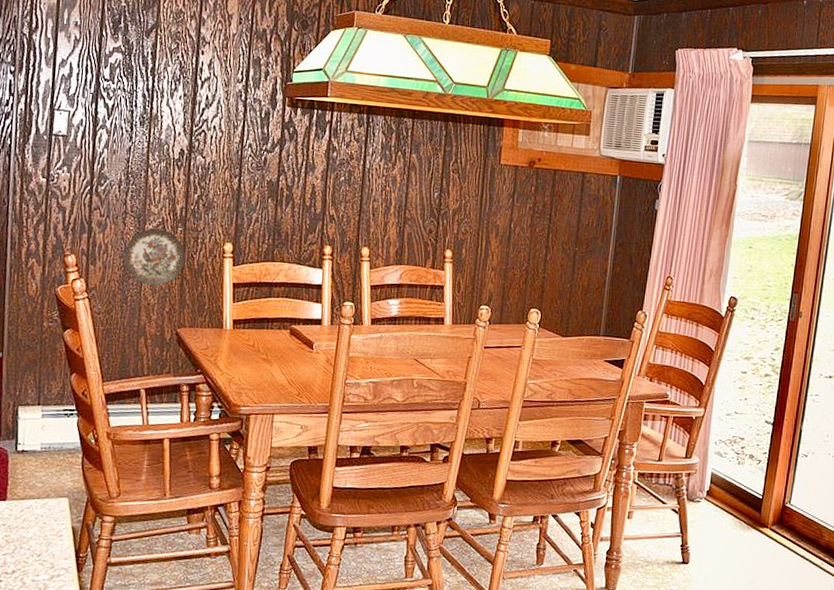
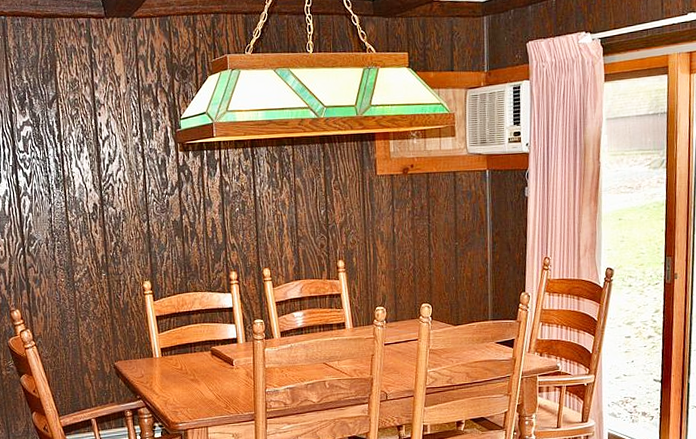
decorative plate: present [124,228,186,286] -> none [60,277,113,327]

